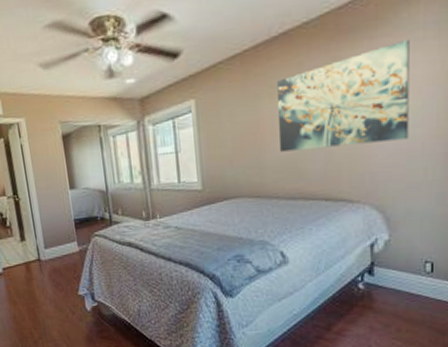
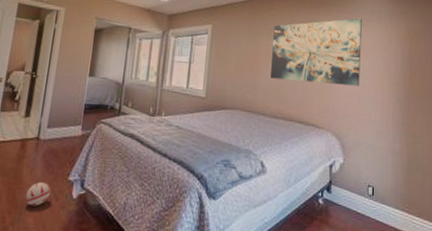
ball: none [43,299,66,321] -> present [24,181,51,206]

